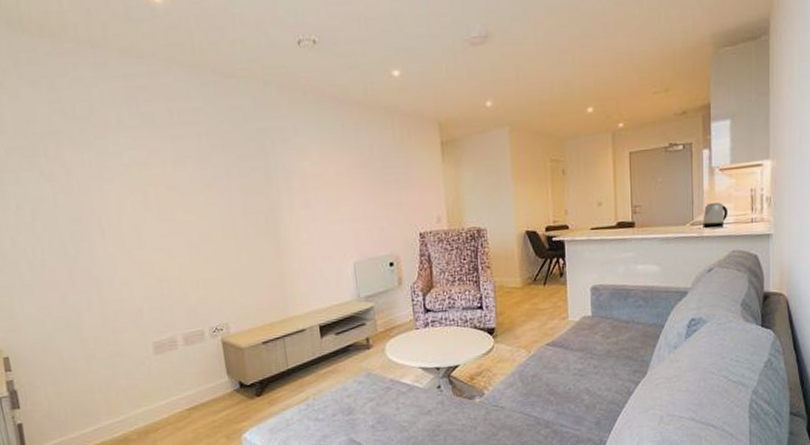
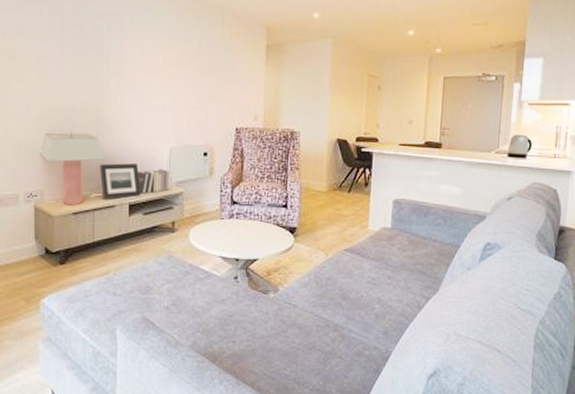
table lamp: none [219,258,287,336] -> present [40,133,104,206]
picture frame: none [282,283,331,325] -> present [99,163,141,200]
books: none [324,285,361,314] -> present [137,168,172,194]

